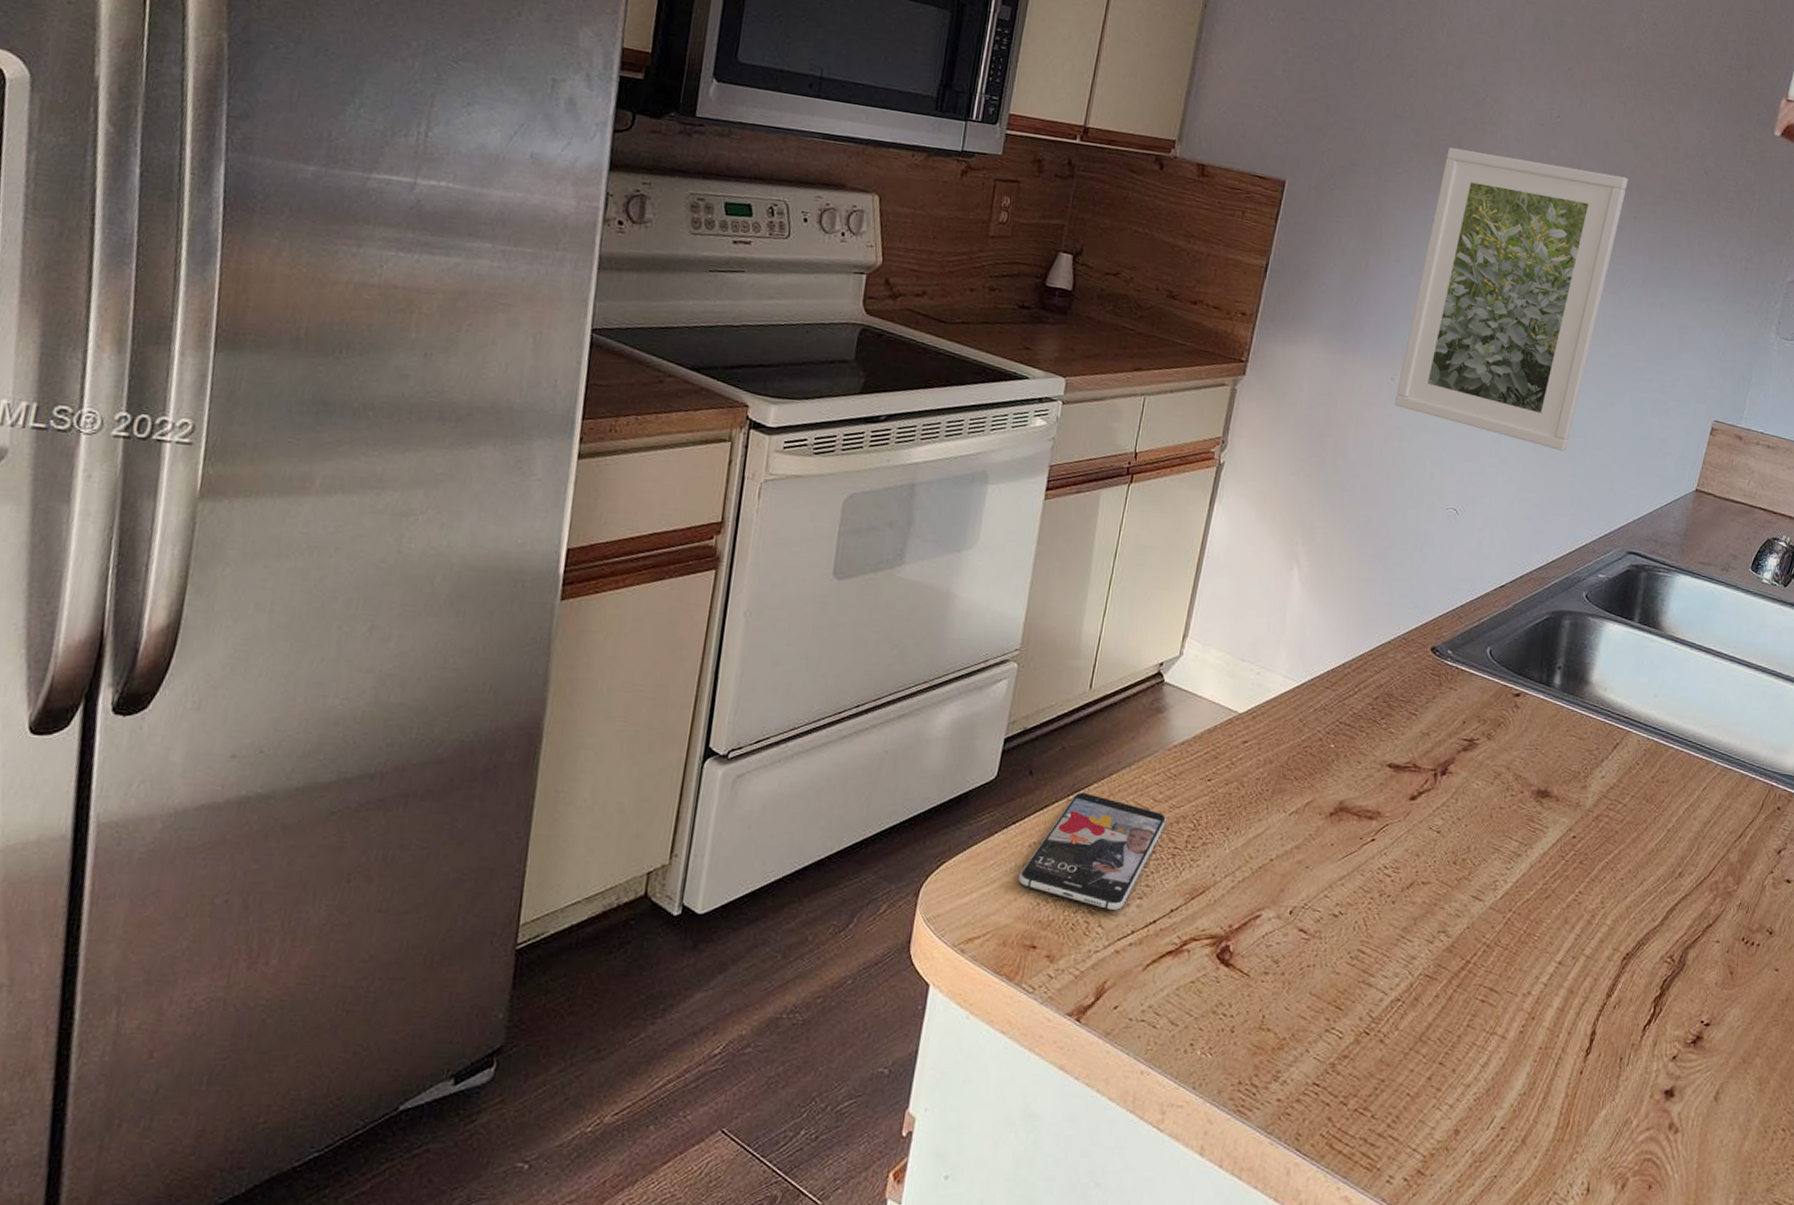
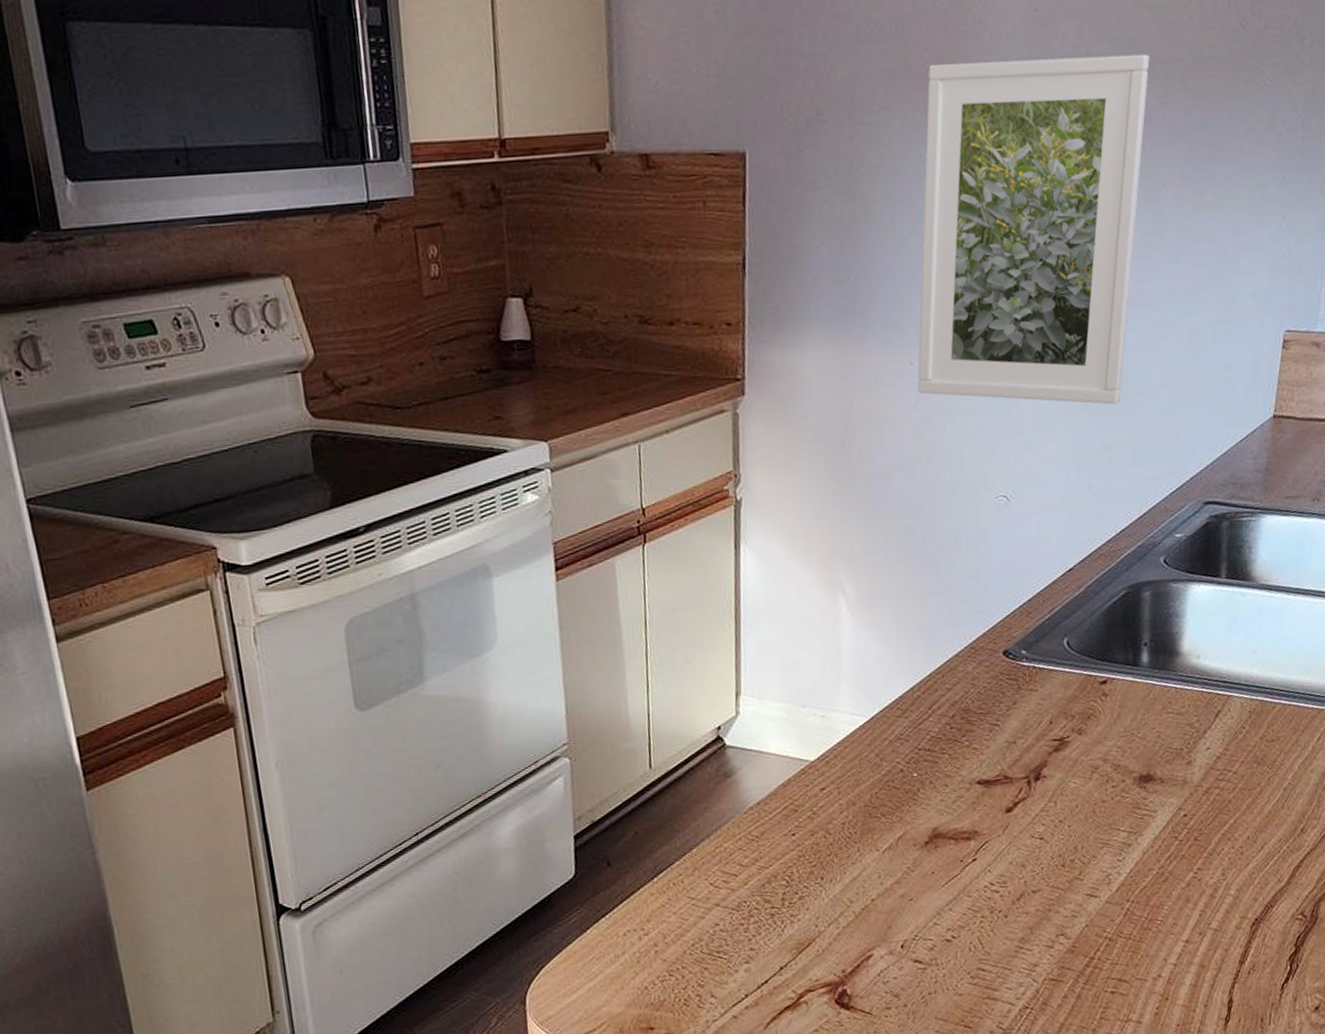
smartphone: present [1018,793,1167,911] -> none [620,872,759,980]

